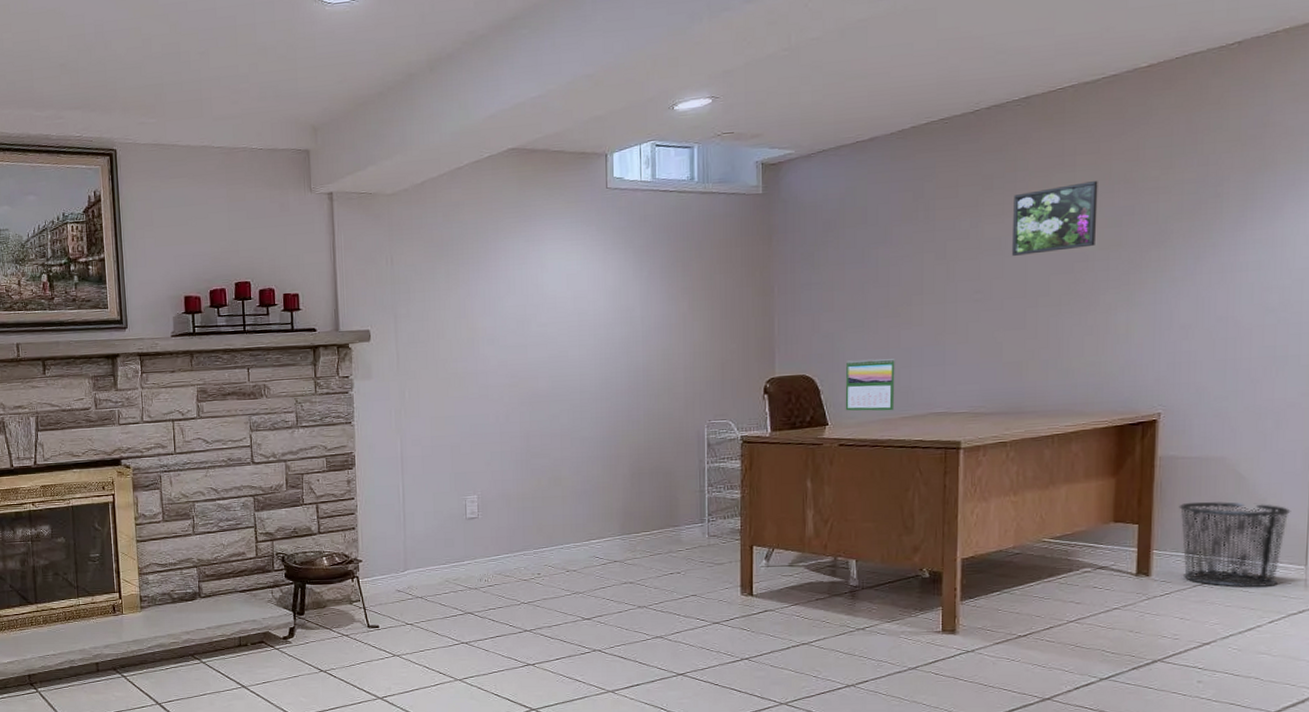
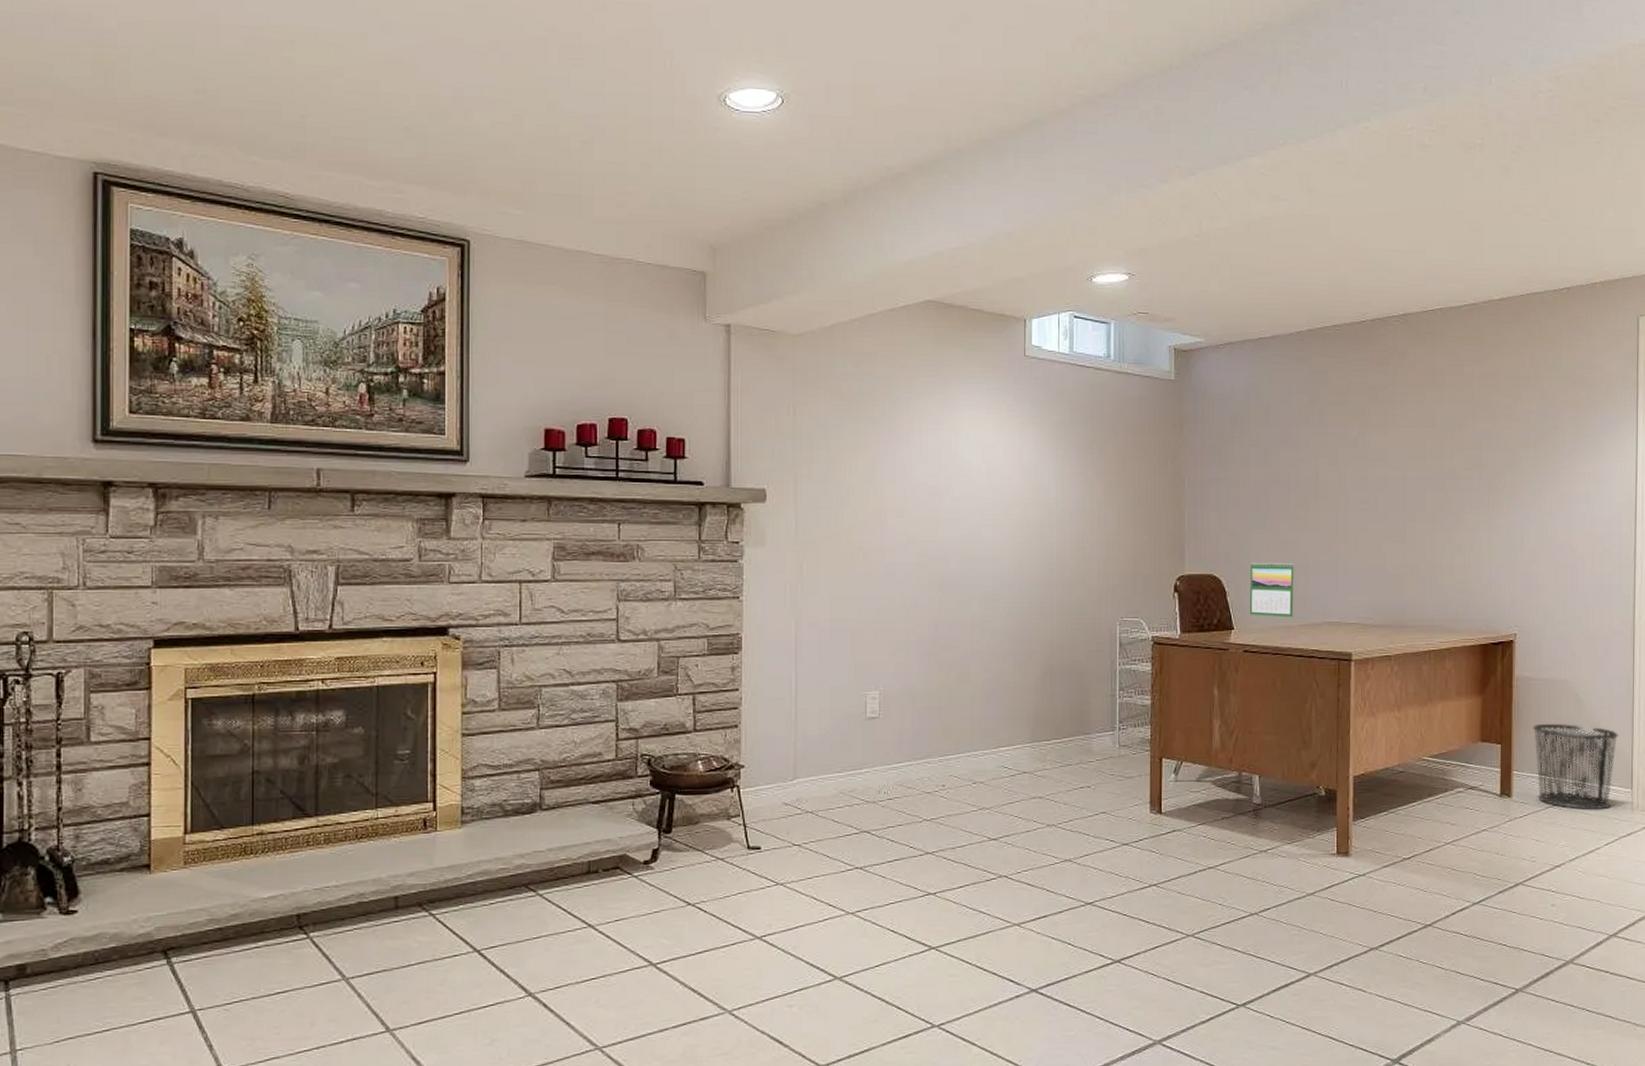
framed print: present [1011,181,1098,256] -> none [1393,403,1463,468]

